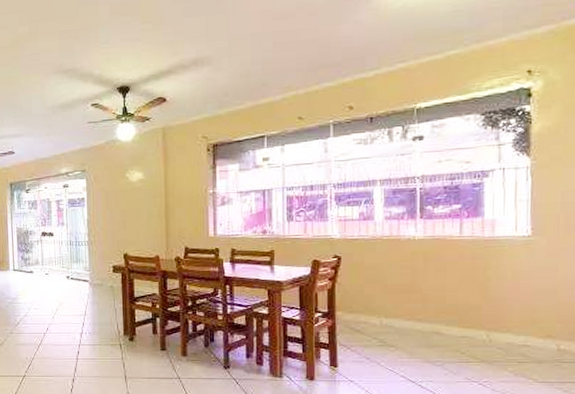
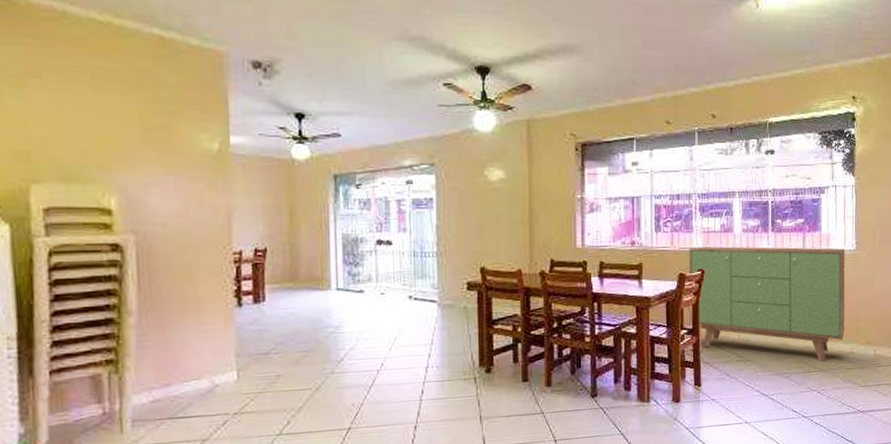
sideboard: none [323,234,517,354] -> present [688,246,845,363]

